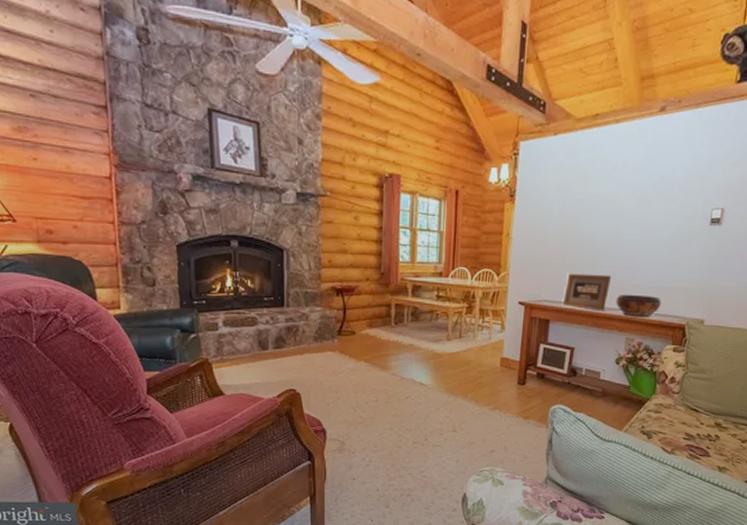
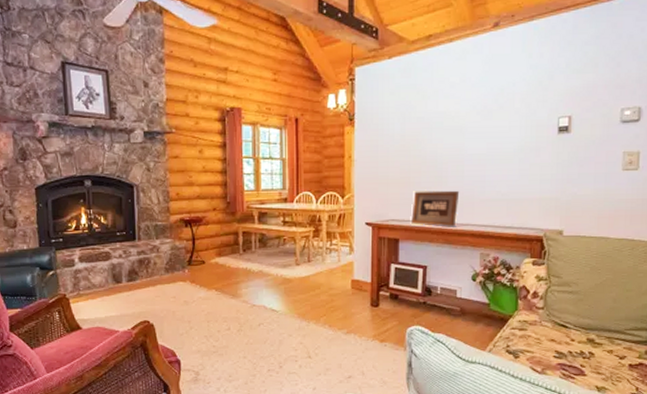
decorative bowl: present [616,294,661,318] -> none [466,208,514,232]

